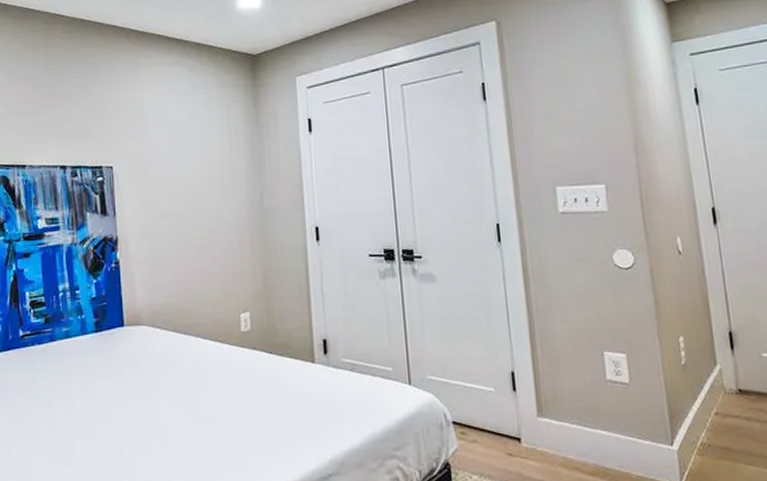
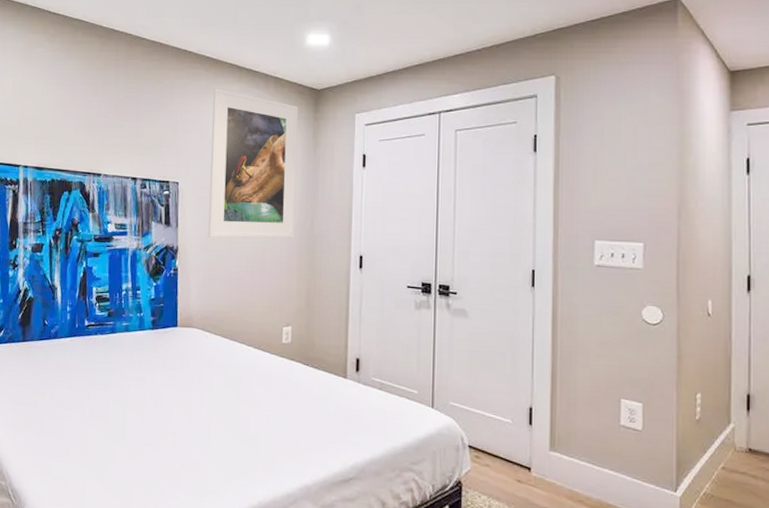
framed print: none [142,62,244,223] -> present [208,88,298,239]

